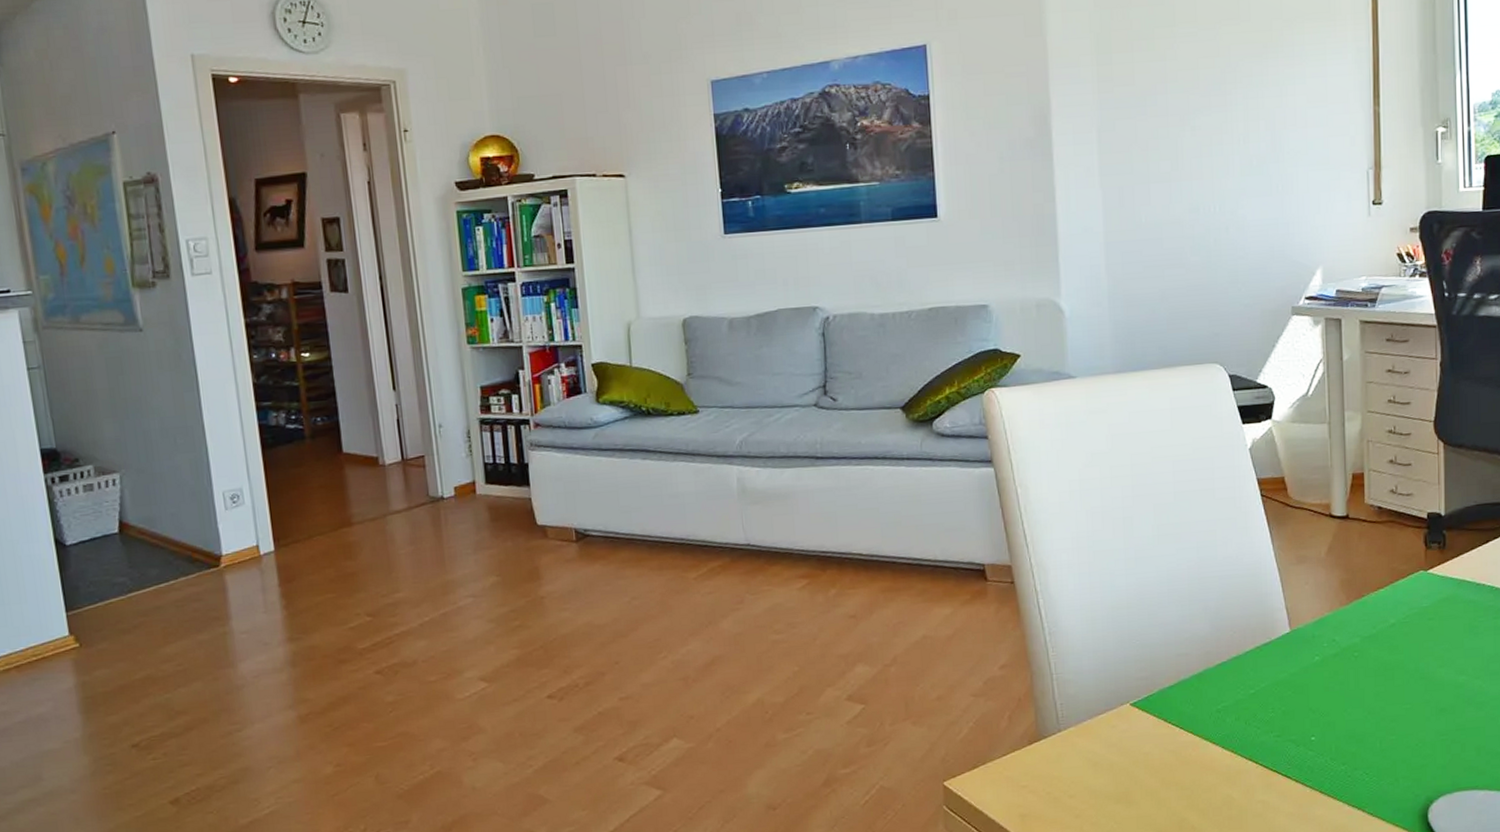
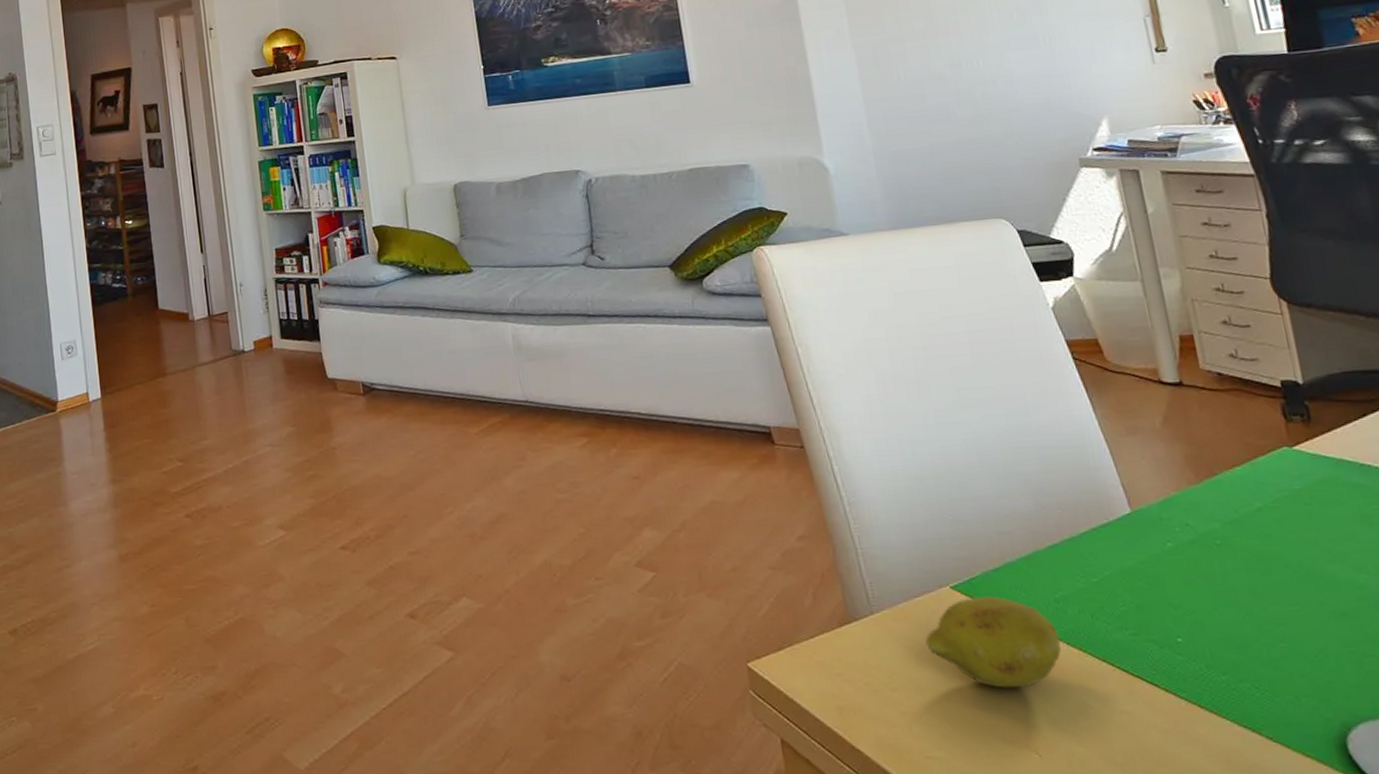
fruit: none [1104,710,1217,789] -> present [925,596,1061,689]

